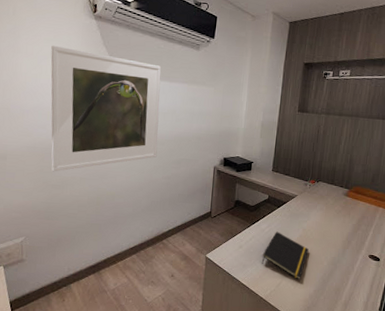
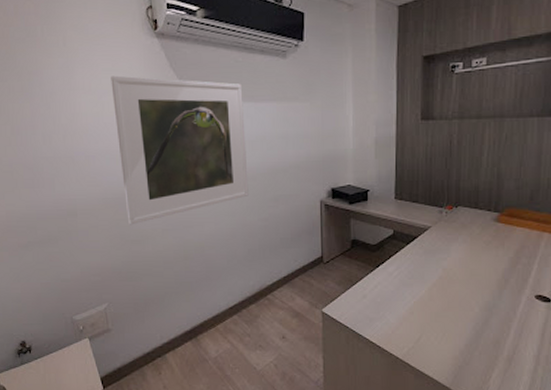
notepad: present [261,231,309,280] -> none [393,274,453,333]

